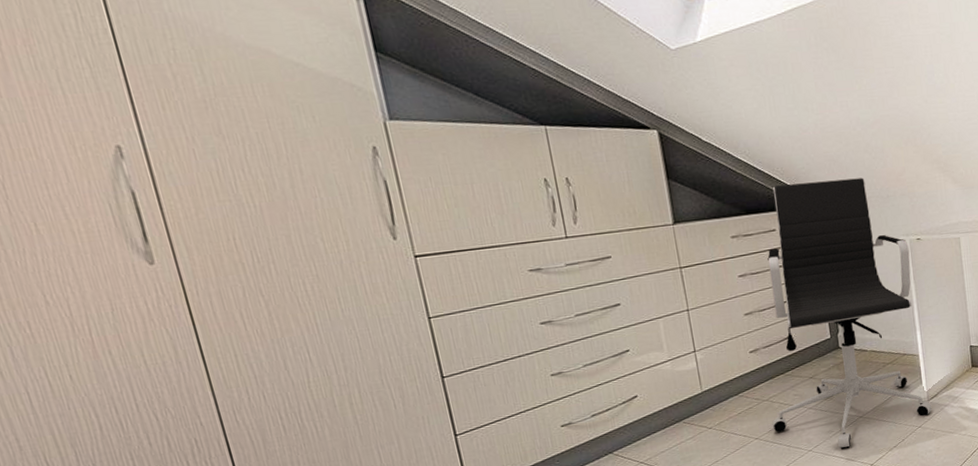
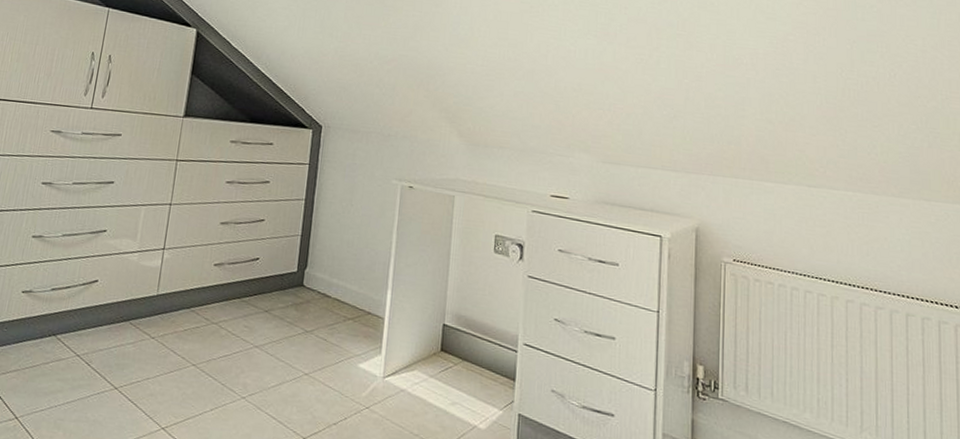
office chair: present [767,178,932,449] -> none [213,101,399,408]

